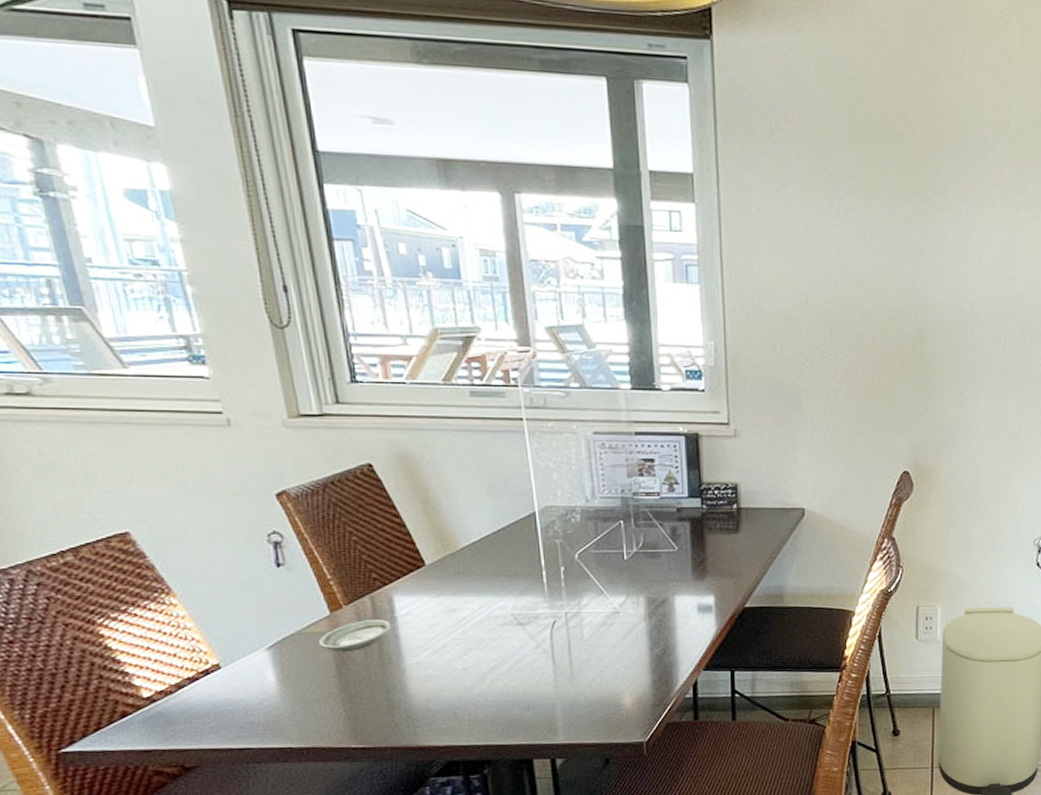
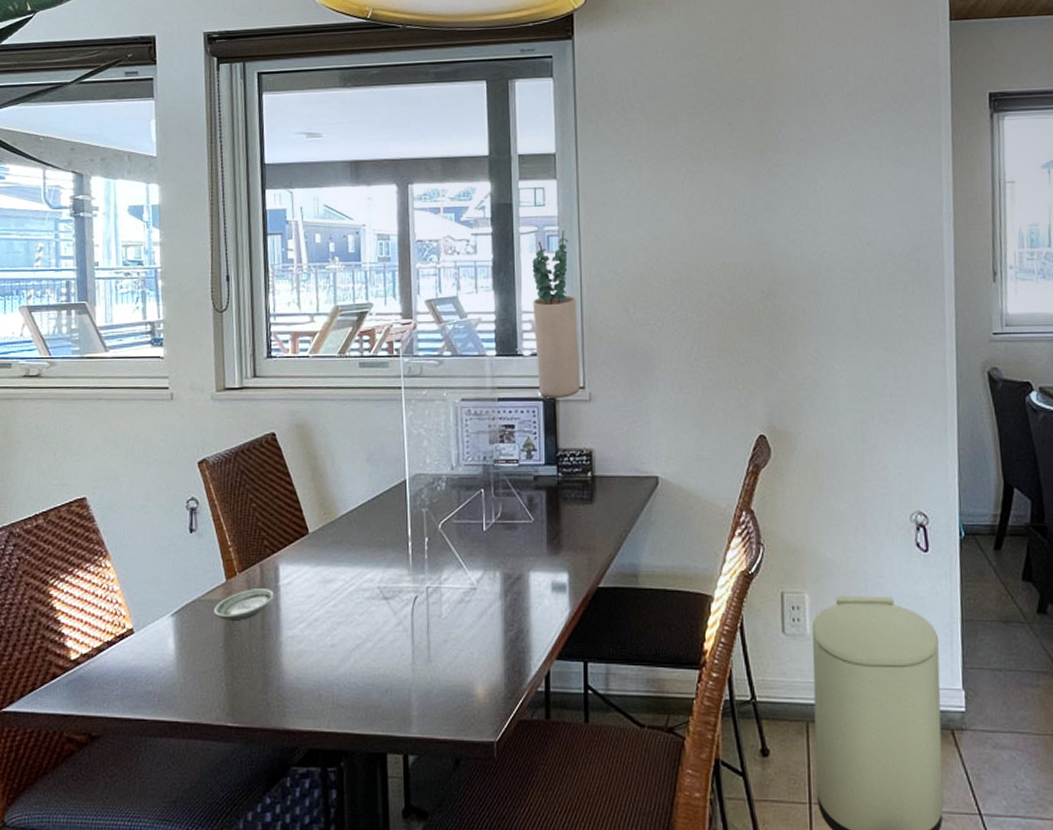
vase: none [669,260,724,433] -> present [532,230,580,398]

